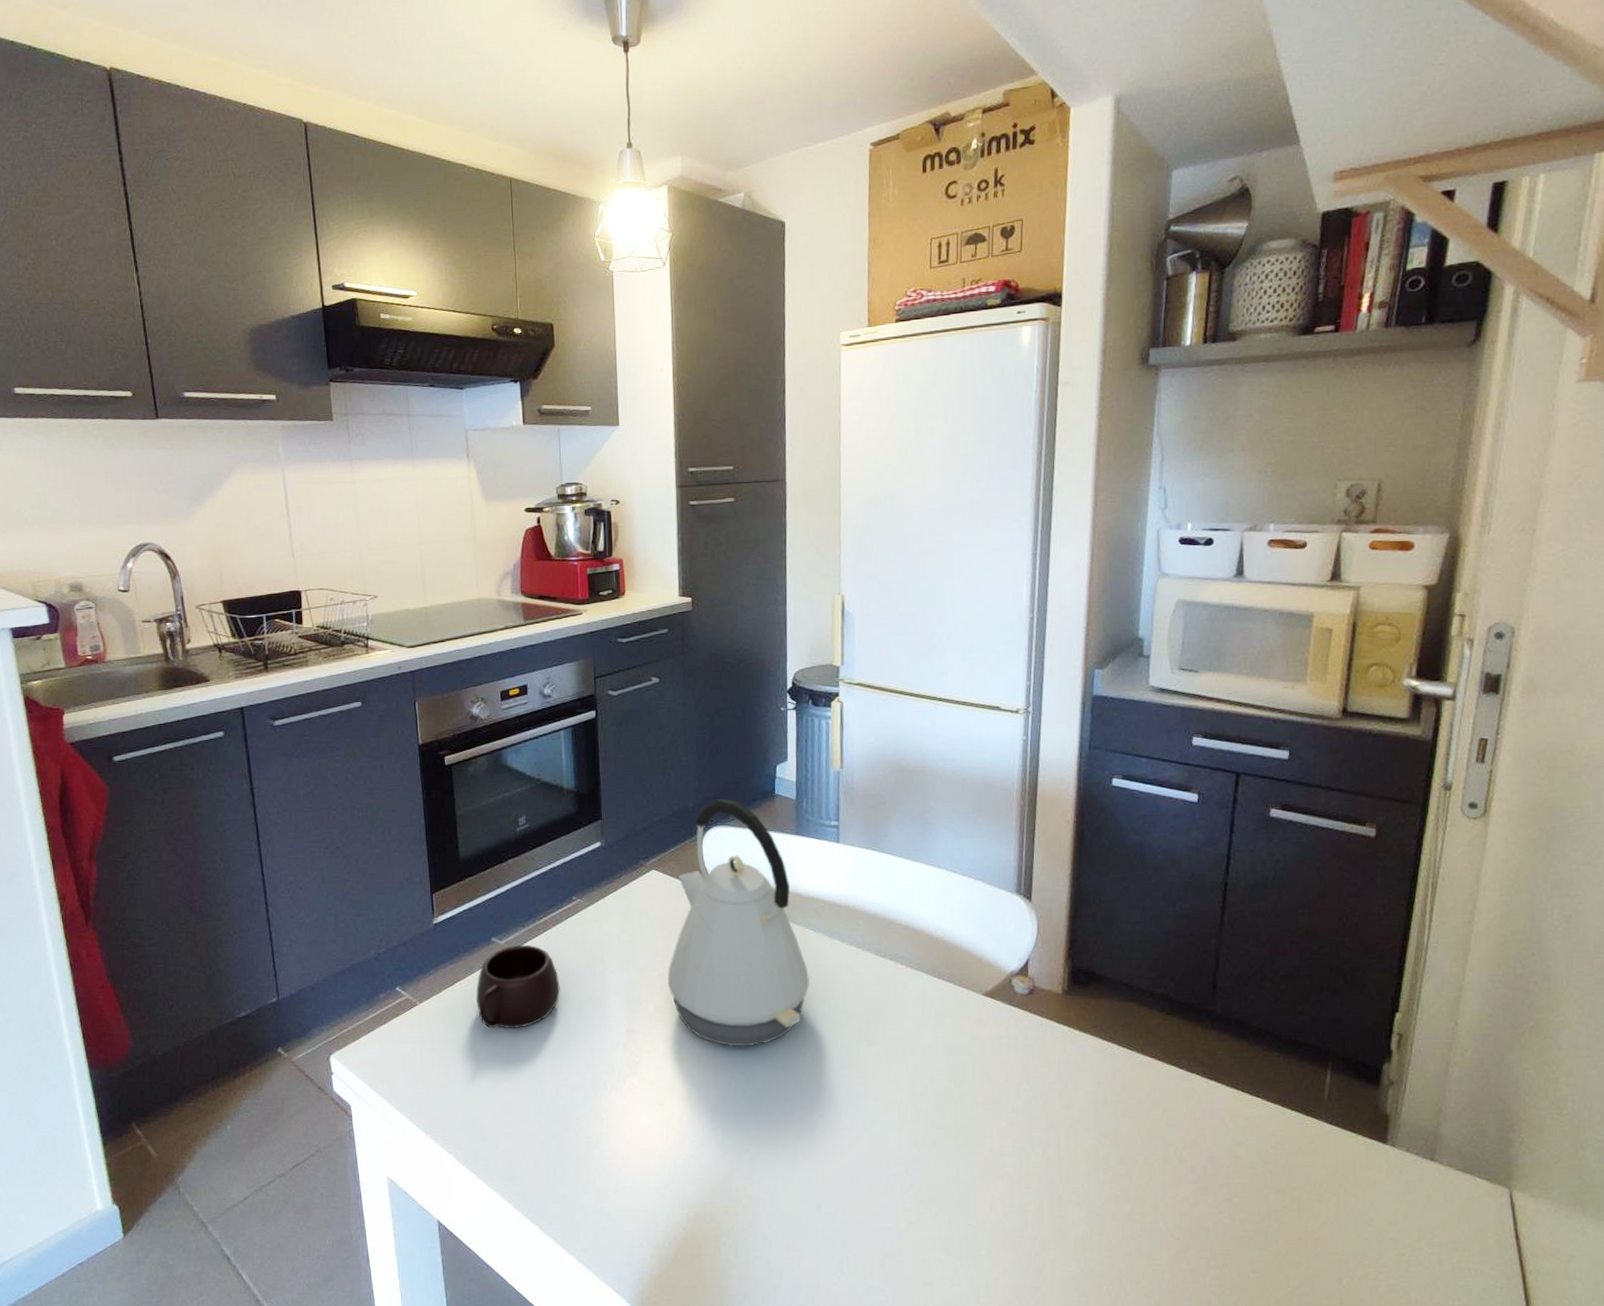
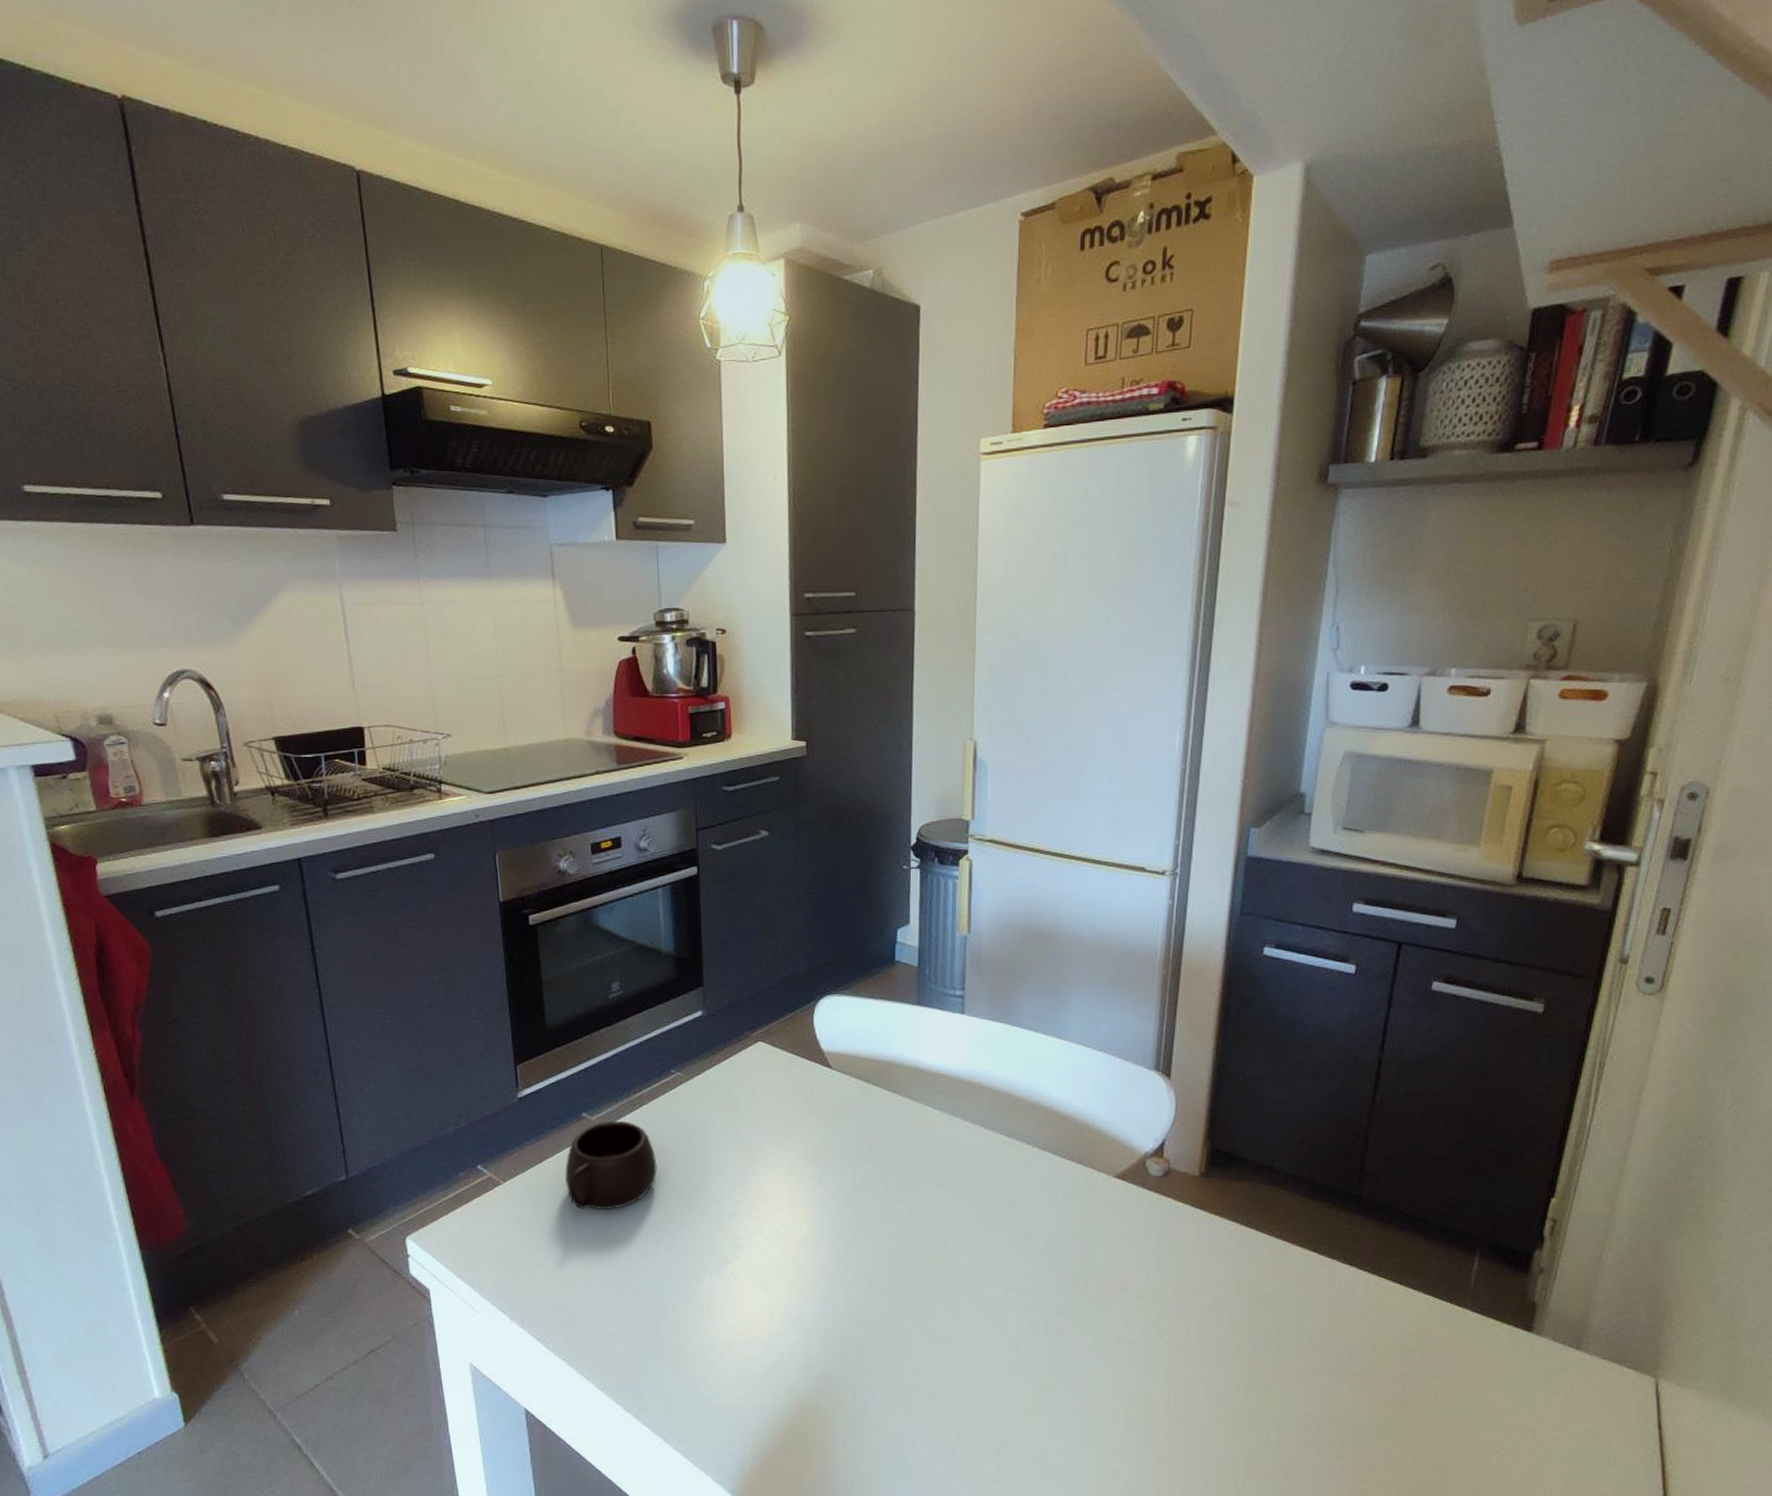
kettle: present [667,798,809,1047] -> none [773,964,928,1230]

